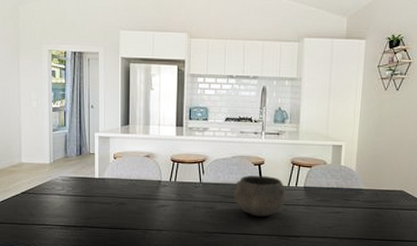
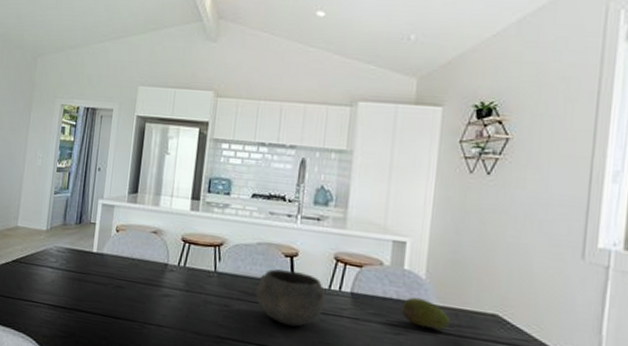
fruit: none [340,185,372,206] -> present [401,297,450,330]

